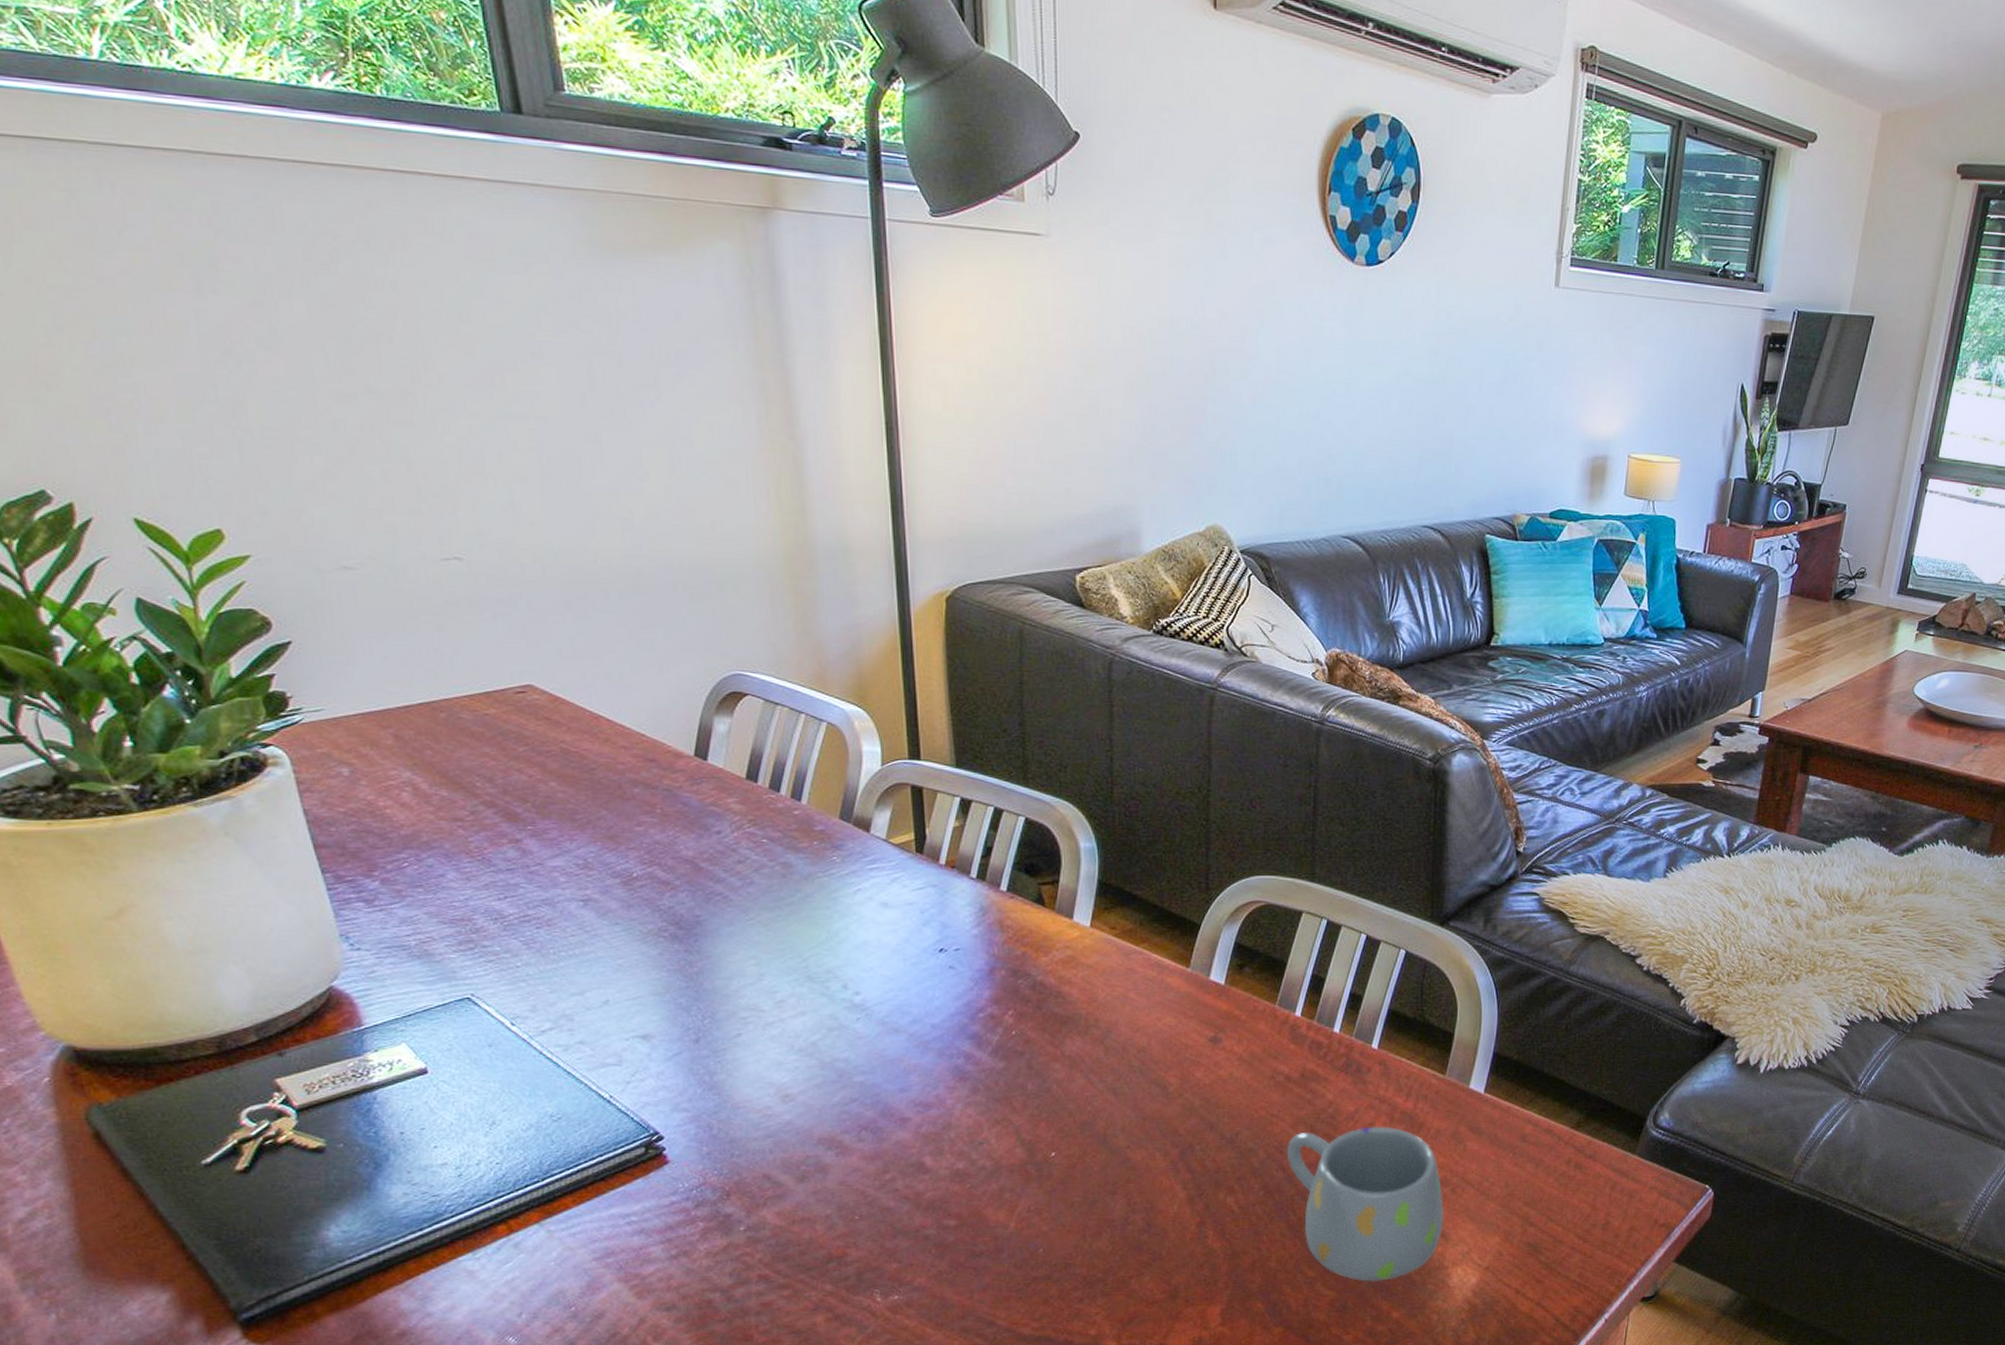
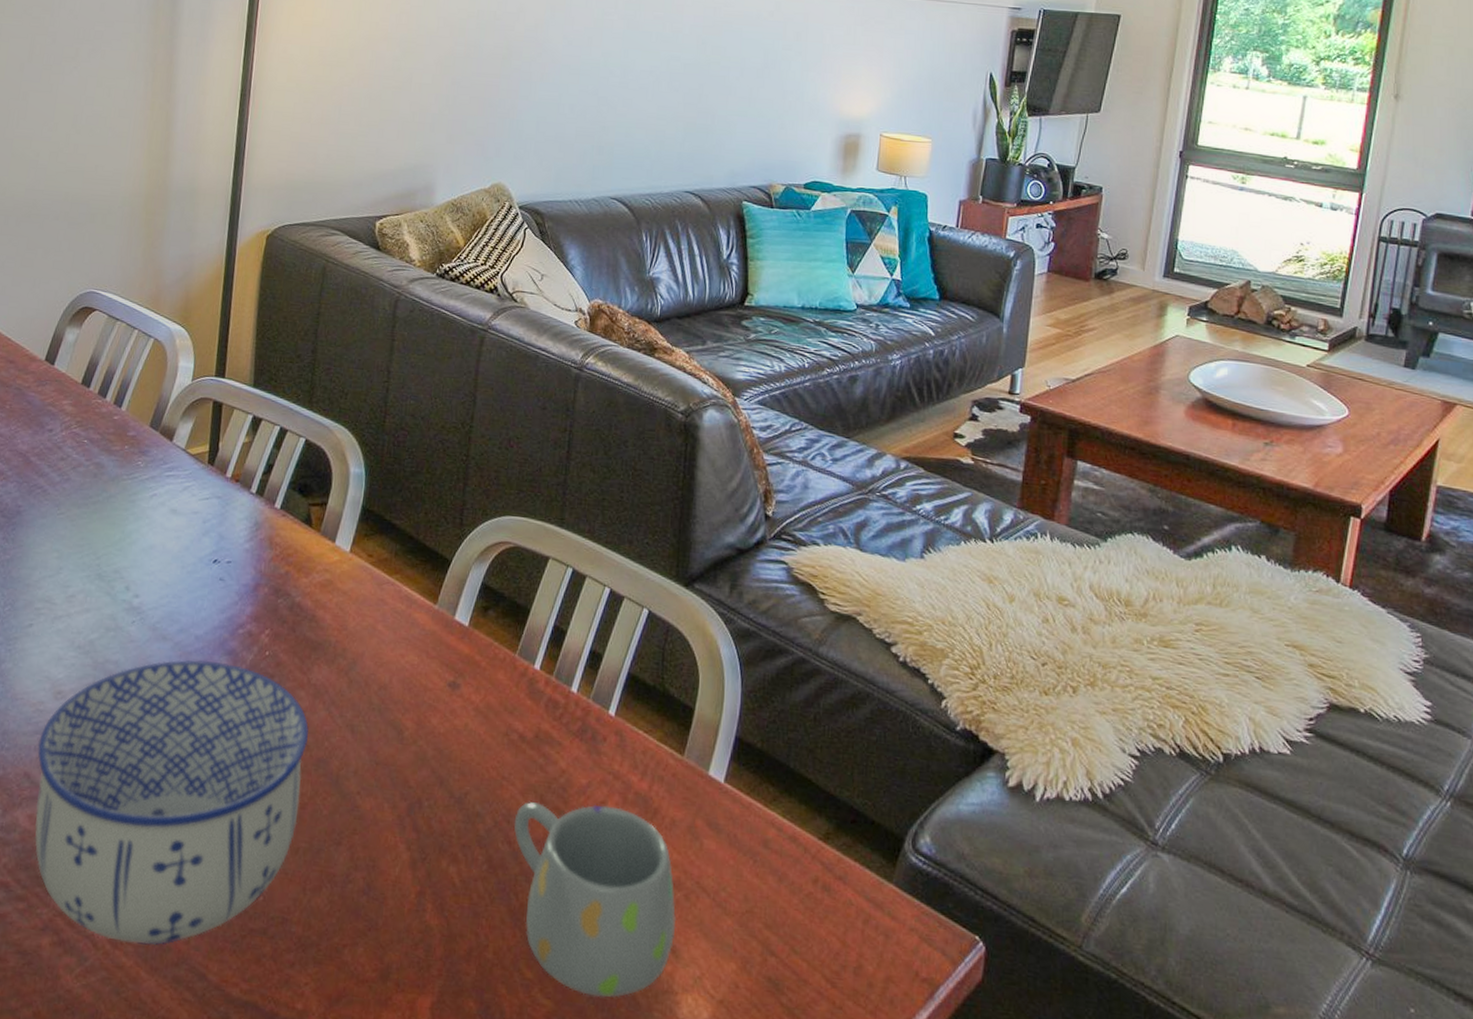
bowl: none [772,1046,1069,1307] -> present [35,660,309,946]

